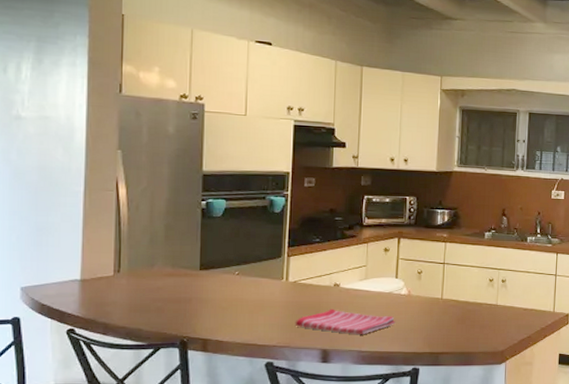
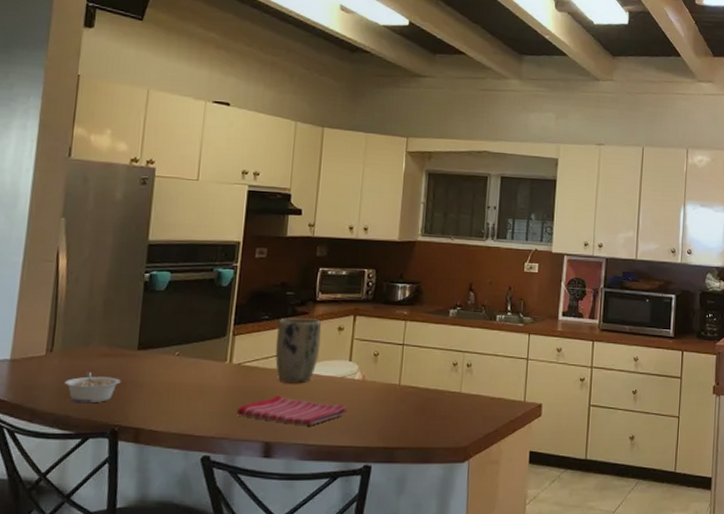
legume: none [133,289,187,318] -> present [63,371,121,404]
plant pot: none [327,240,369,299] -> present [275,317,321,384]

